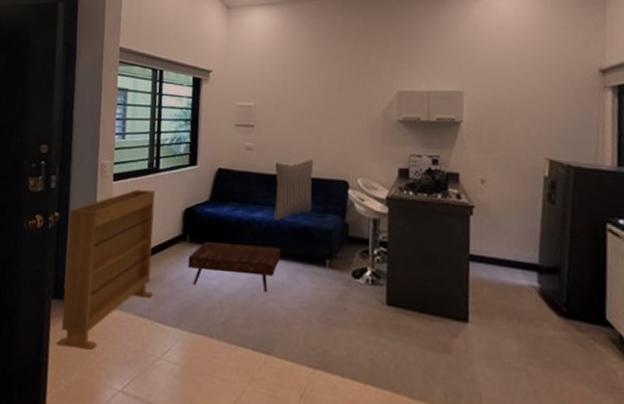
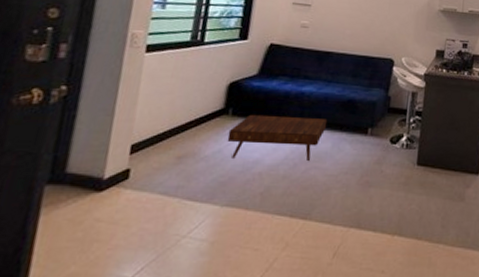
shoe rack: present [56,190,155,350] -> none [46,62,197,238]
pillow: present [273,160,314,221] -> none [322,39,365,94]

